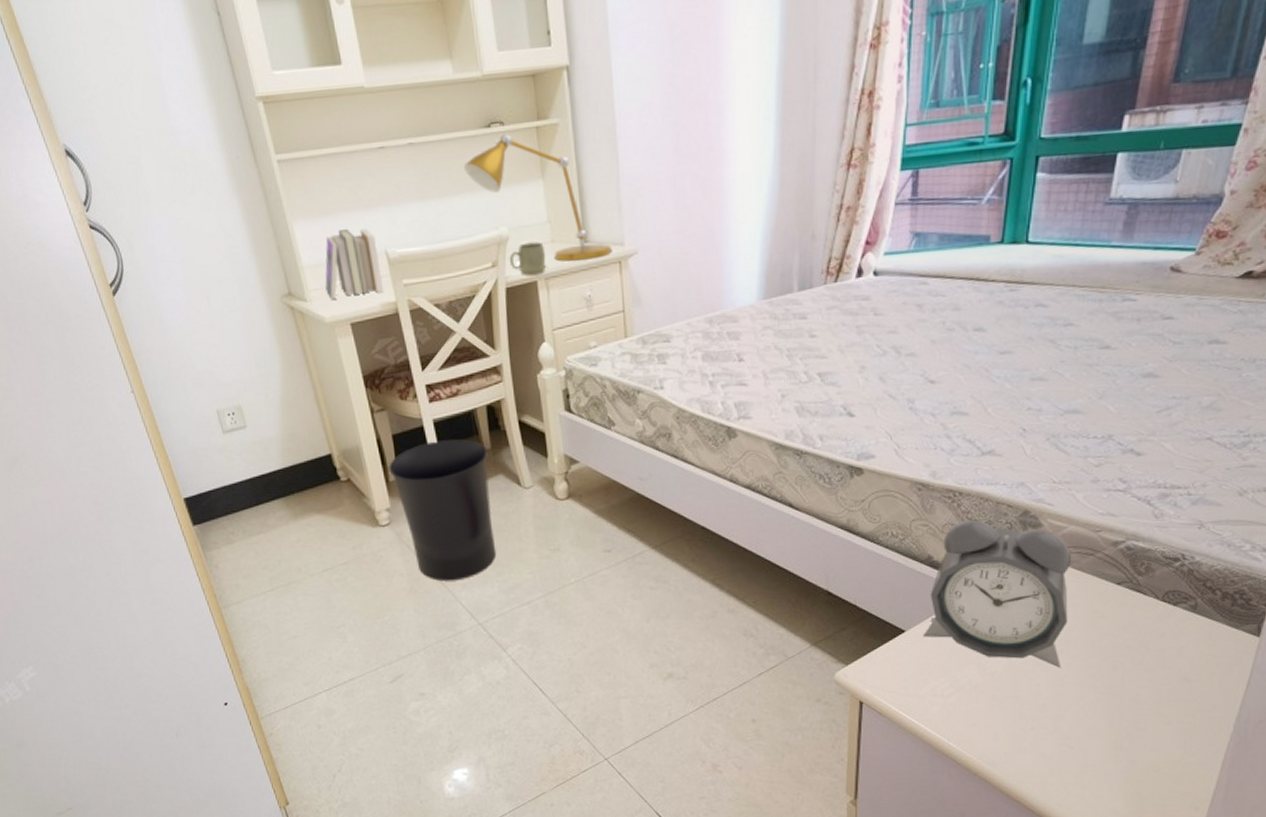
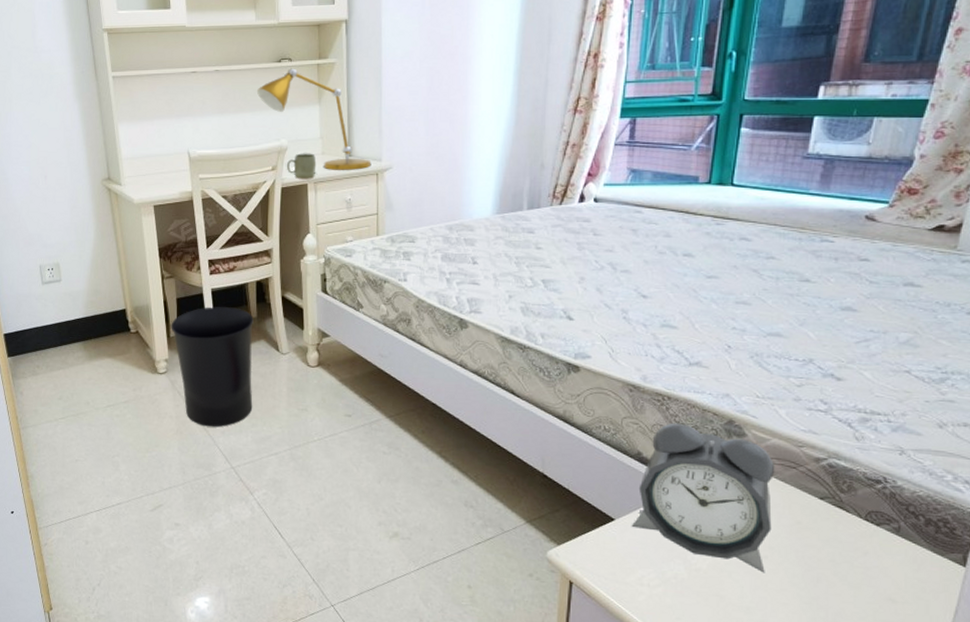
books: present [325,228,384,299] -> none [137,132,183,185]

